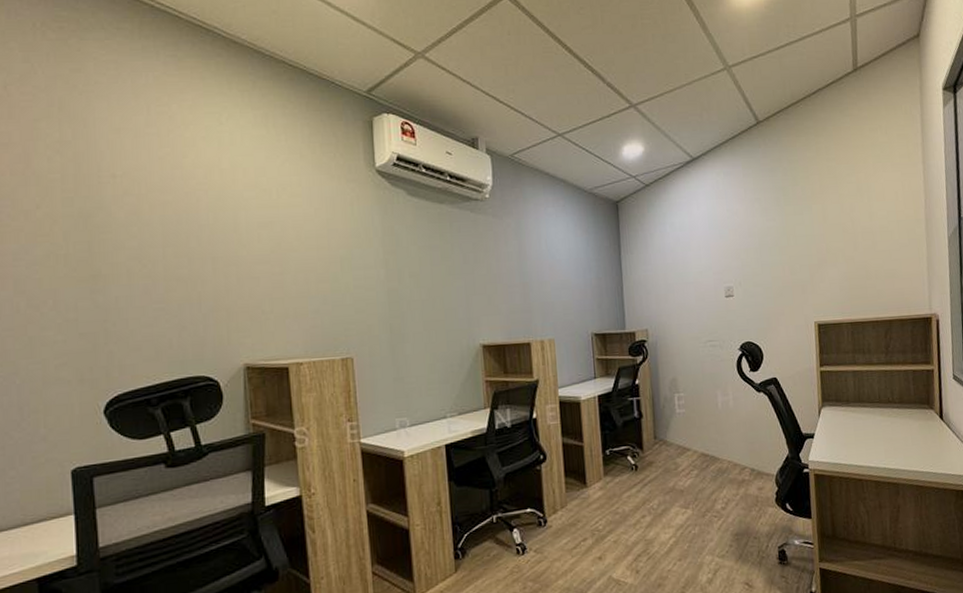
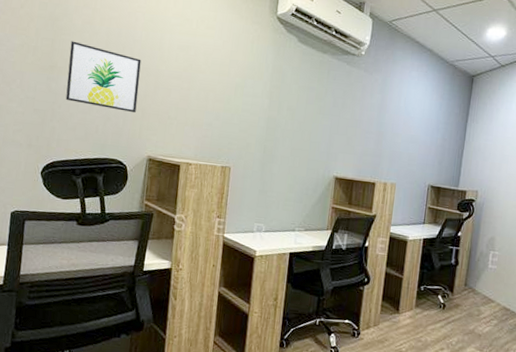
wall art: none [114,239,218,315] -> present [65,41,141,113]

